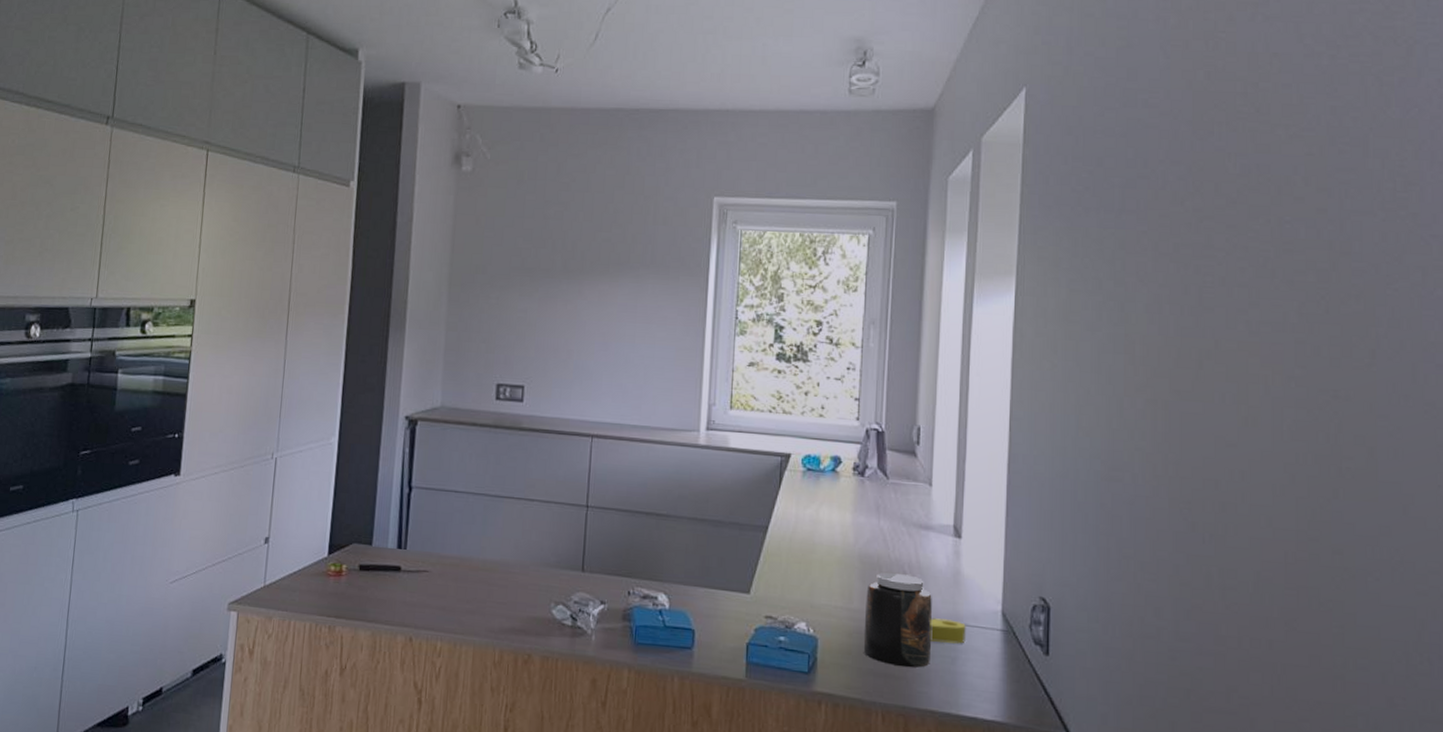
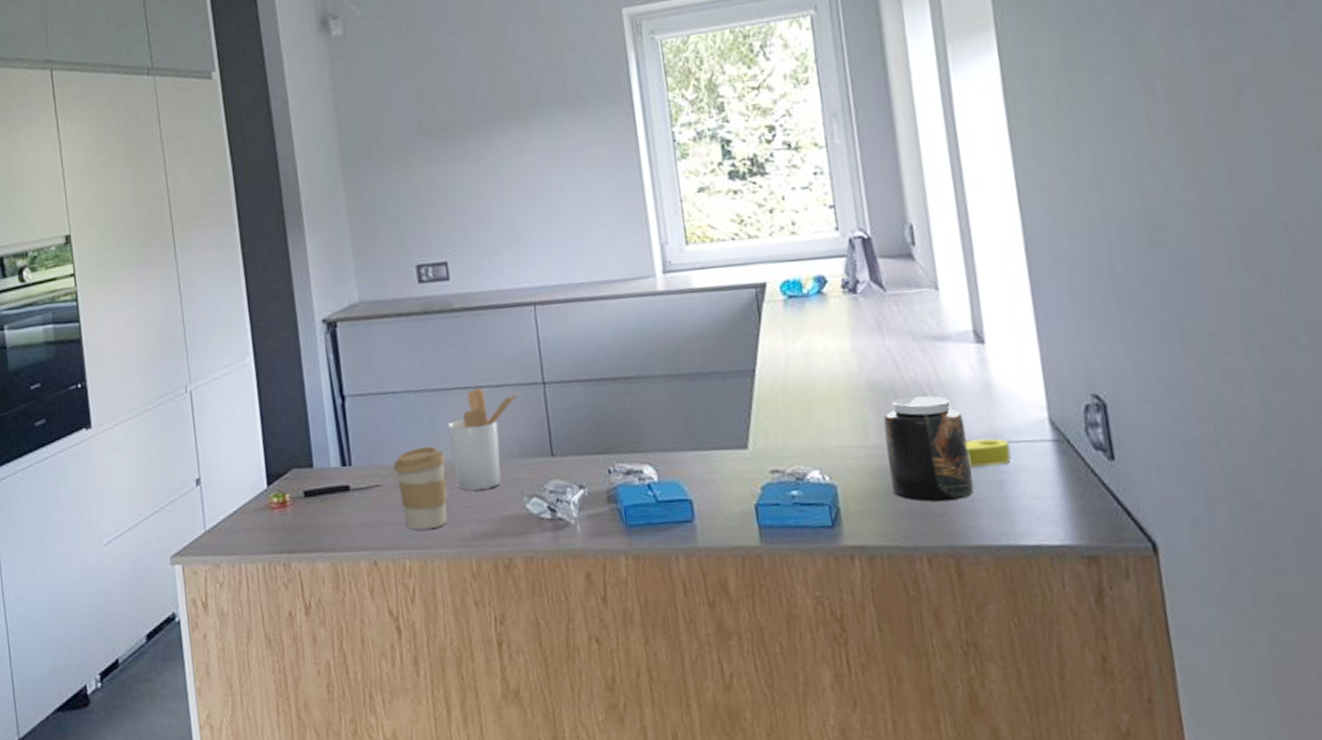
coffee cup: none [442,543,490,618] -> present [393,446,448,530]
utensil holder: none [496,500,565,591] -> present [447,387,520,490]

